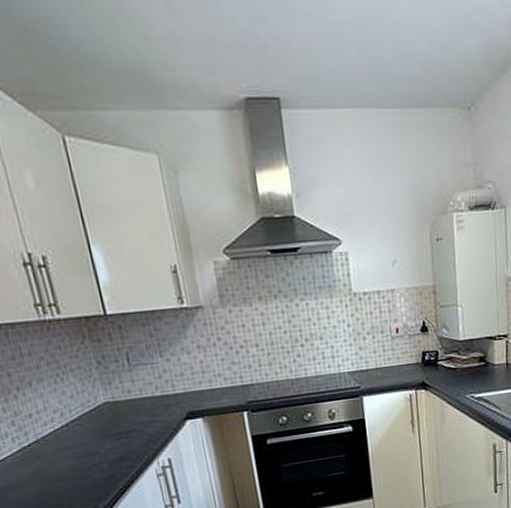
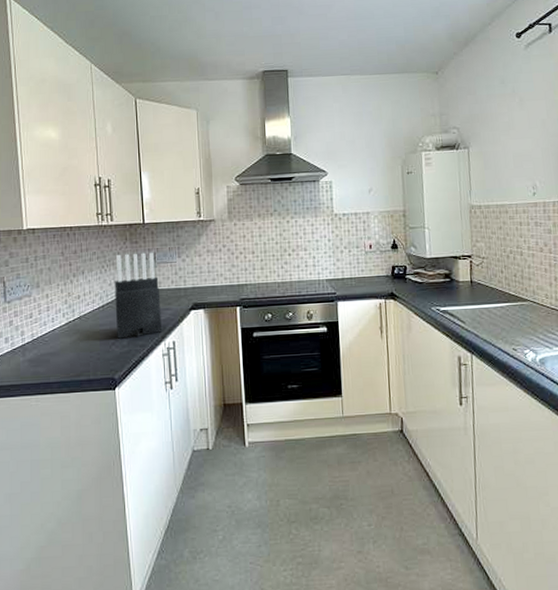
knife block: none [74,352,152,463] -> present [115,252,162,339]

